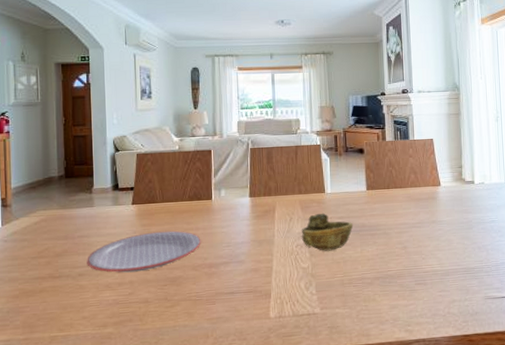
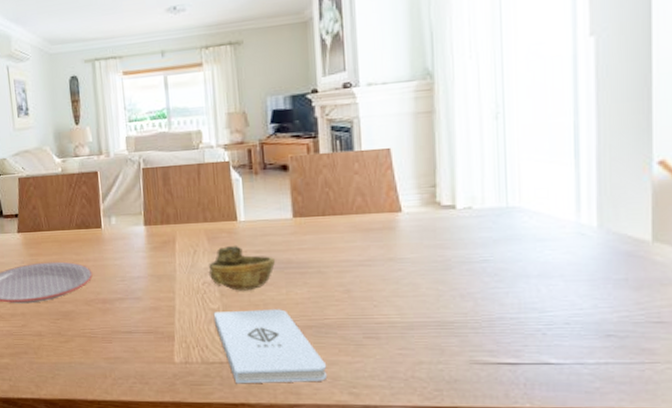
notepad: none [304,265,390,332] -> present [213,309,328,384]

